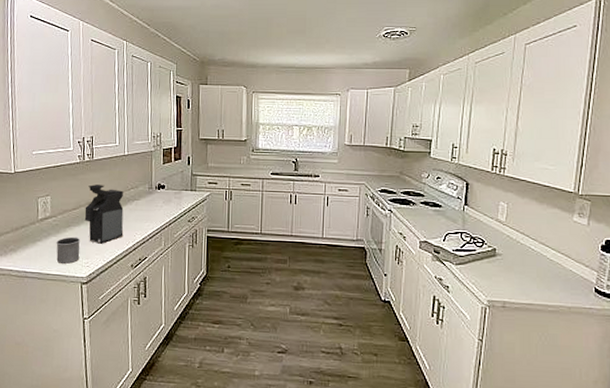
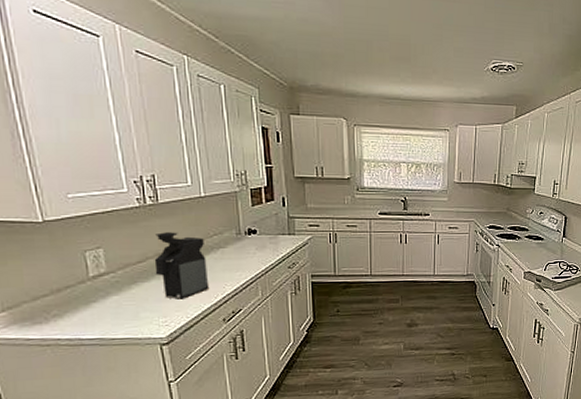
mug: present [56,236,80,264] -> none [119,294,155,325]

